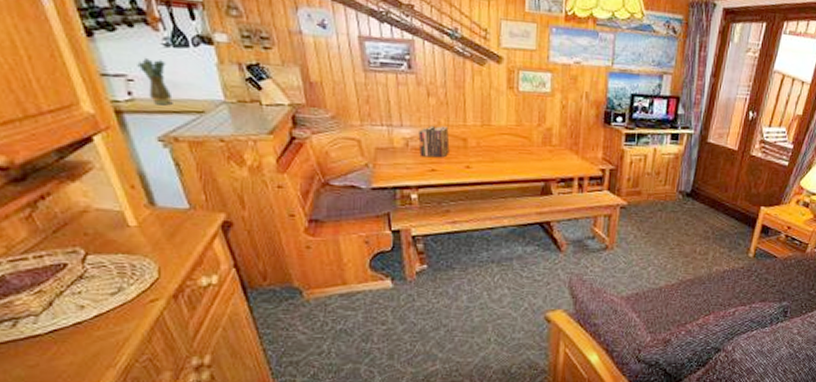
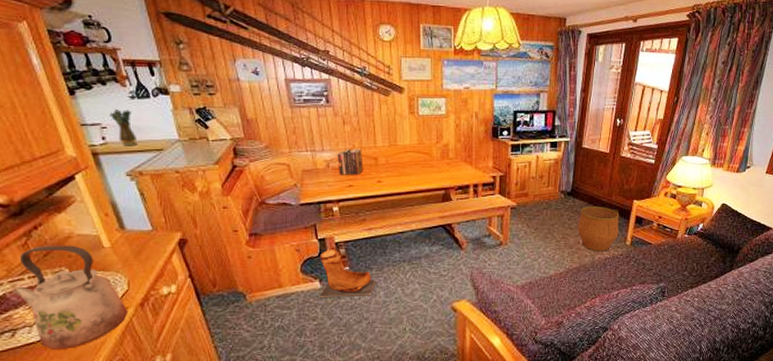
kettle: none [12,219,158,344] -> present [12,245,128,350]
boot: none [391,244,459,300] -> present [319,250,376,299]
basket: none [694,211,744,263] -> present [577,206,620,252]

